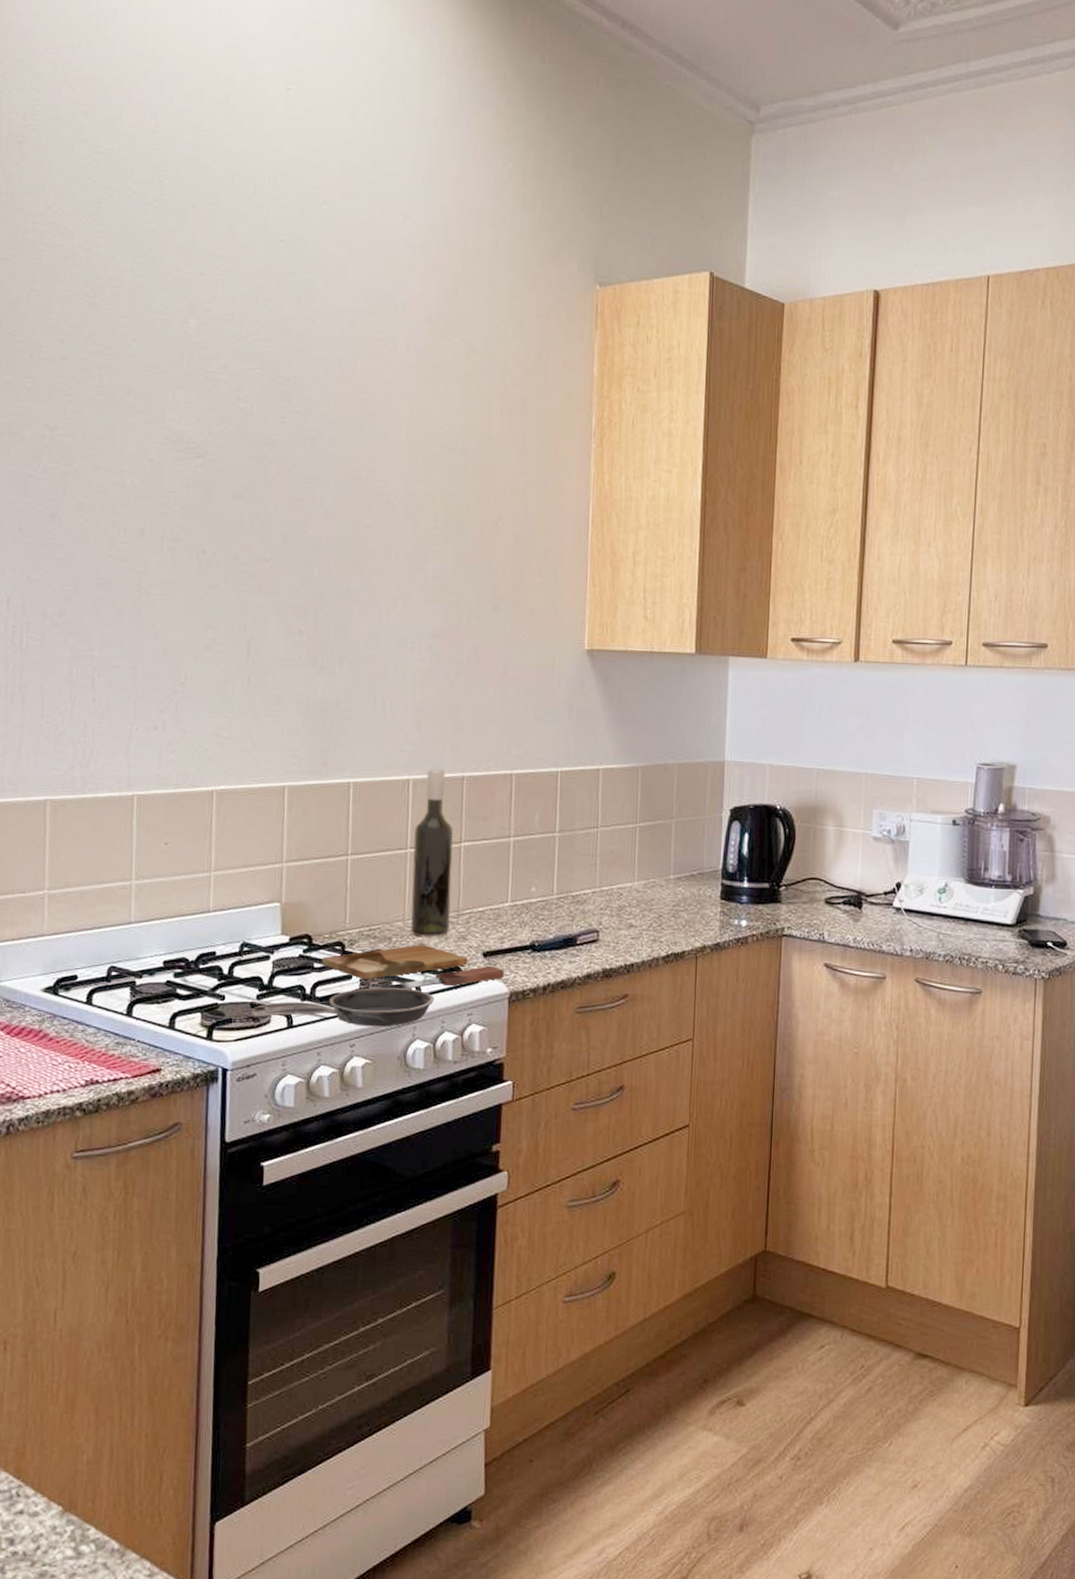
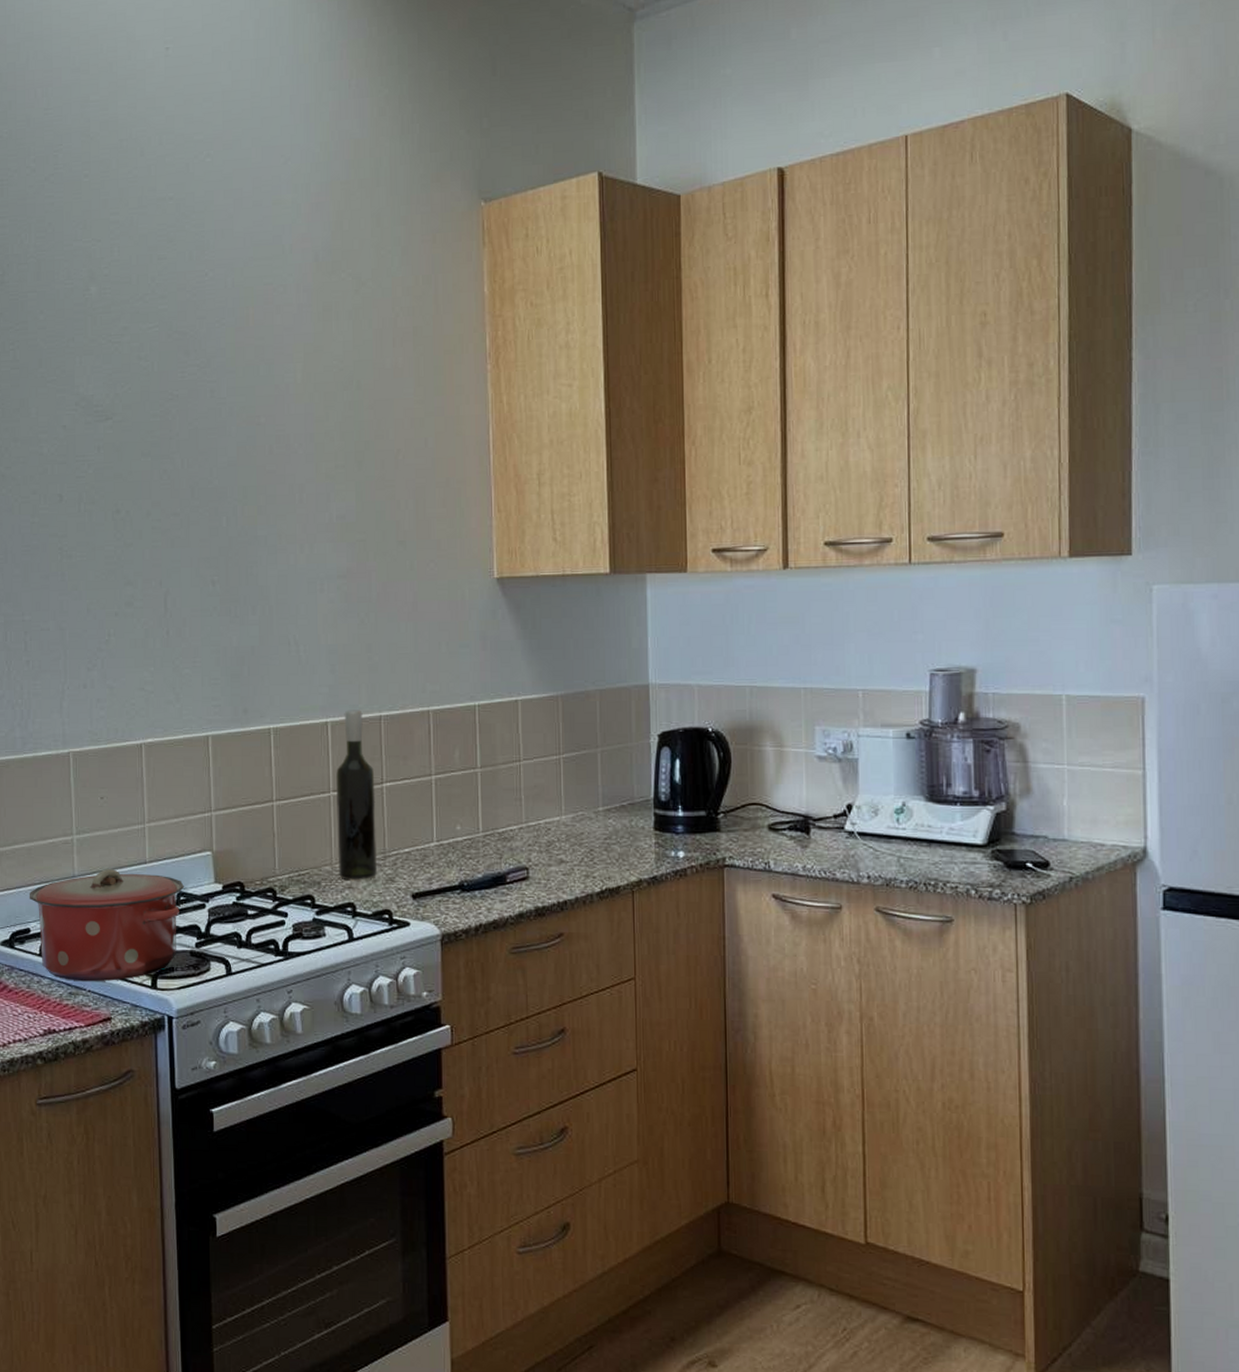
casserole: none [78,916,248,1032] -> present [29,868,184,982]
frying pan: present [250,986,434,1027] -> none [191,932,367,972]
cutting board: present [322,945,468,980] -> none [256,888,397,925]
knife: present [377,965,504,990] -> none [310,907,434,934]

